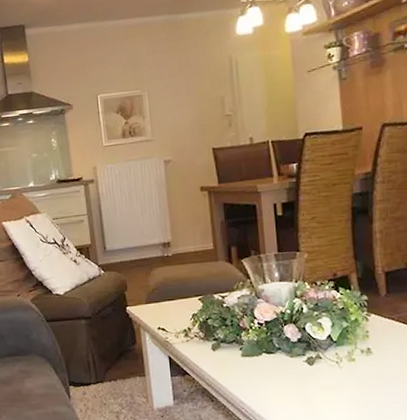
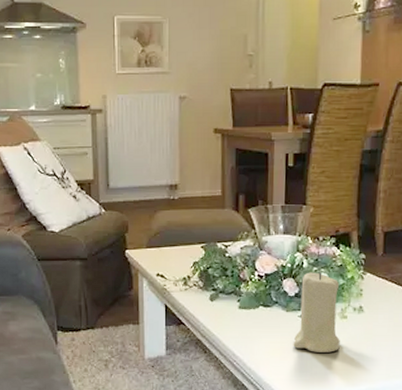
candle: none [301,316,351,397] -> present [293,272,340,353]

